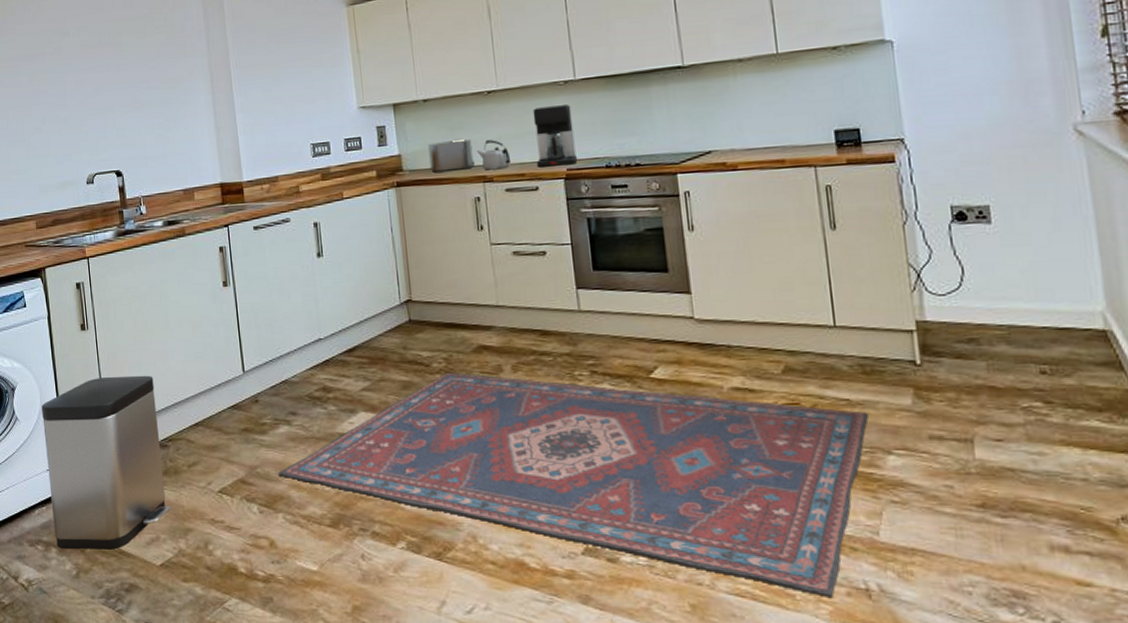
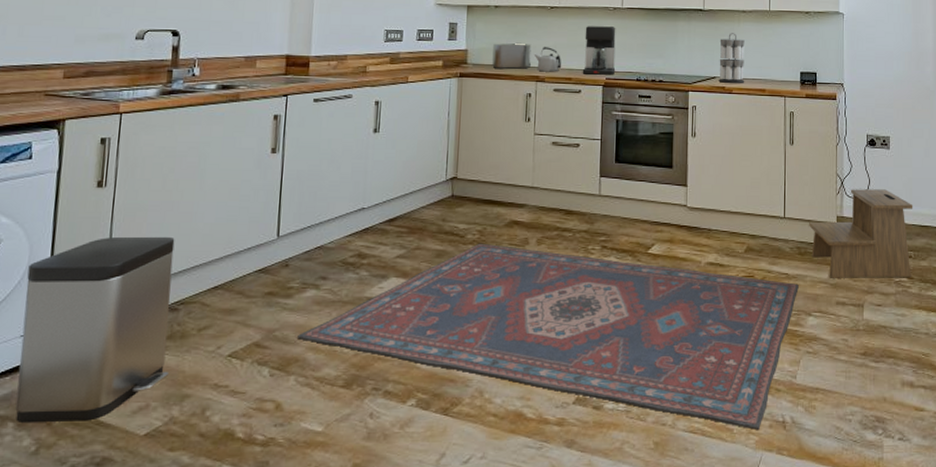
spice rack: none [710,90,754,159] -> present [719,33,745,84]
step stool: none [873,280,1049,404] -> present [809,189,913,278]

